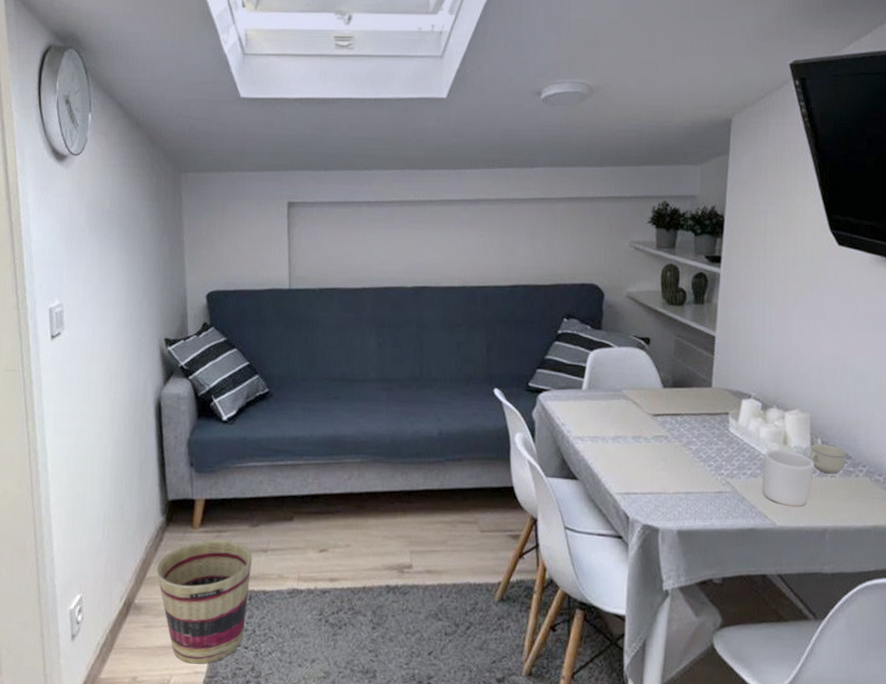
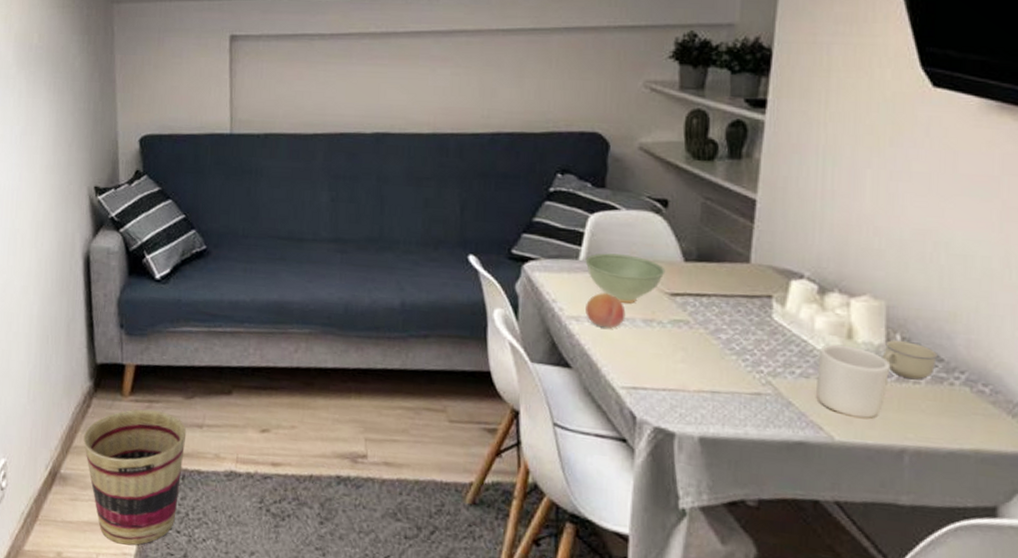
bowl: none [587,383,649,424] -> present [585,253,666,304]
fruit: none [588,416,619,445] -> present [585,293,626,328]

